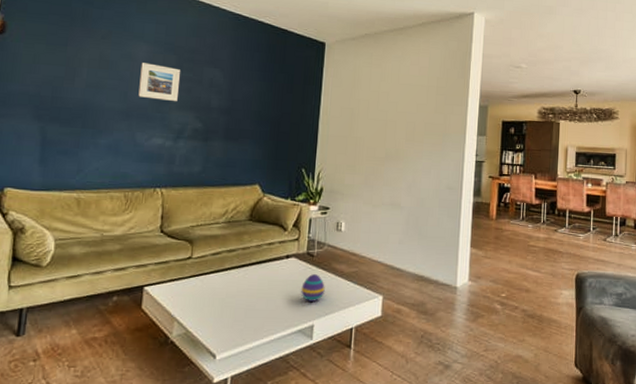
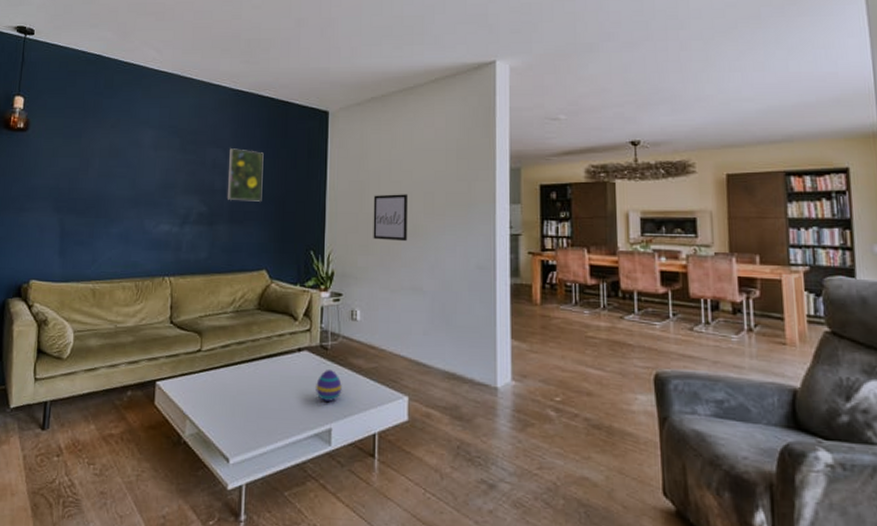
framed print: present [138,62,180,101] -> none [145,148,184,185]
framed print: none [223,69,262,122] -> present [227,148,264,202]
wall art: none [360,121,393,164] -> present [373,194,409,242]

